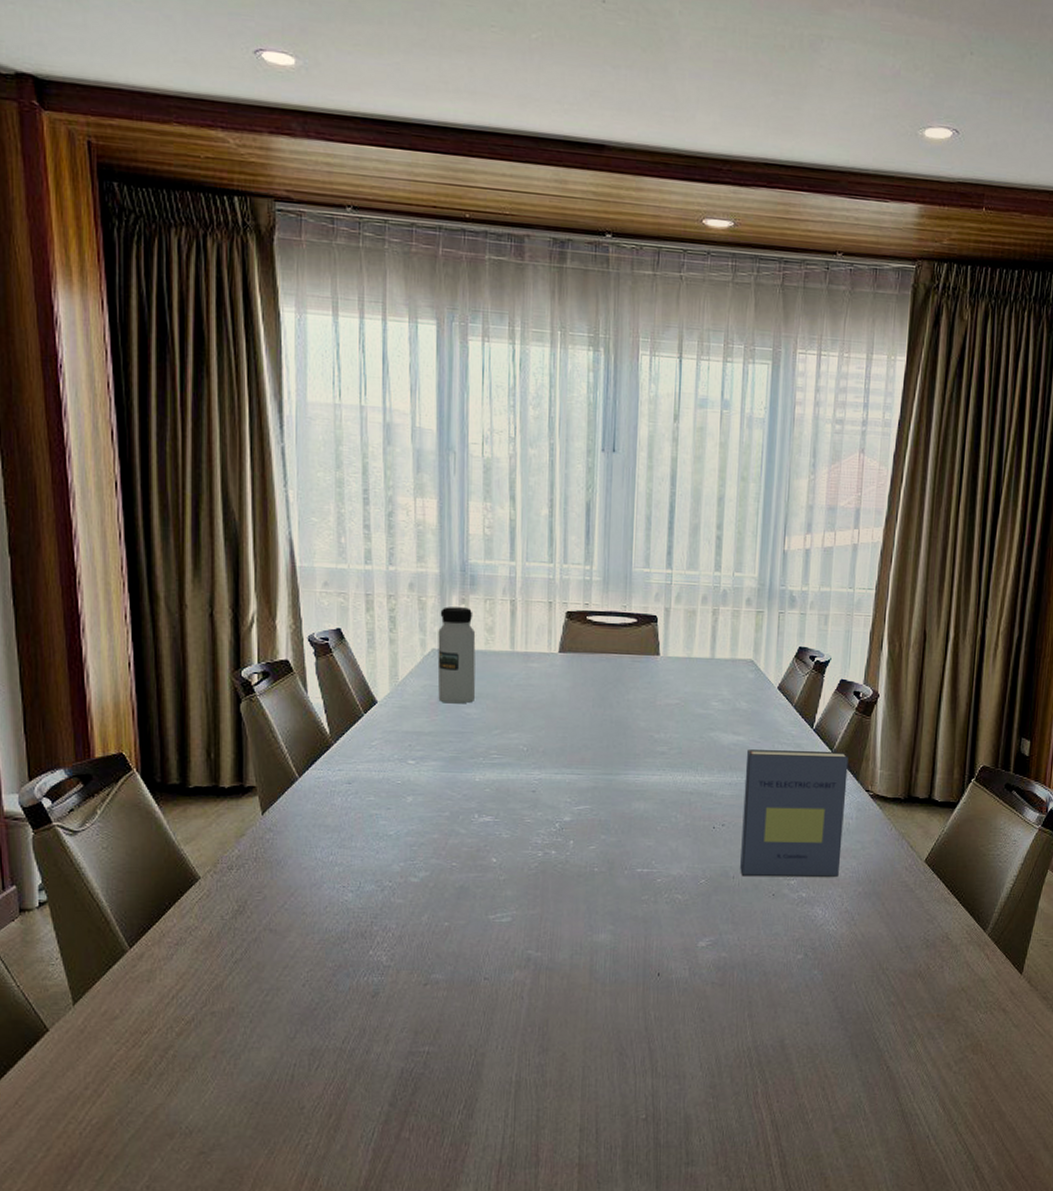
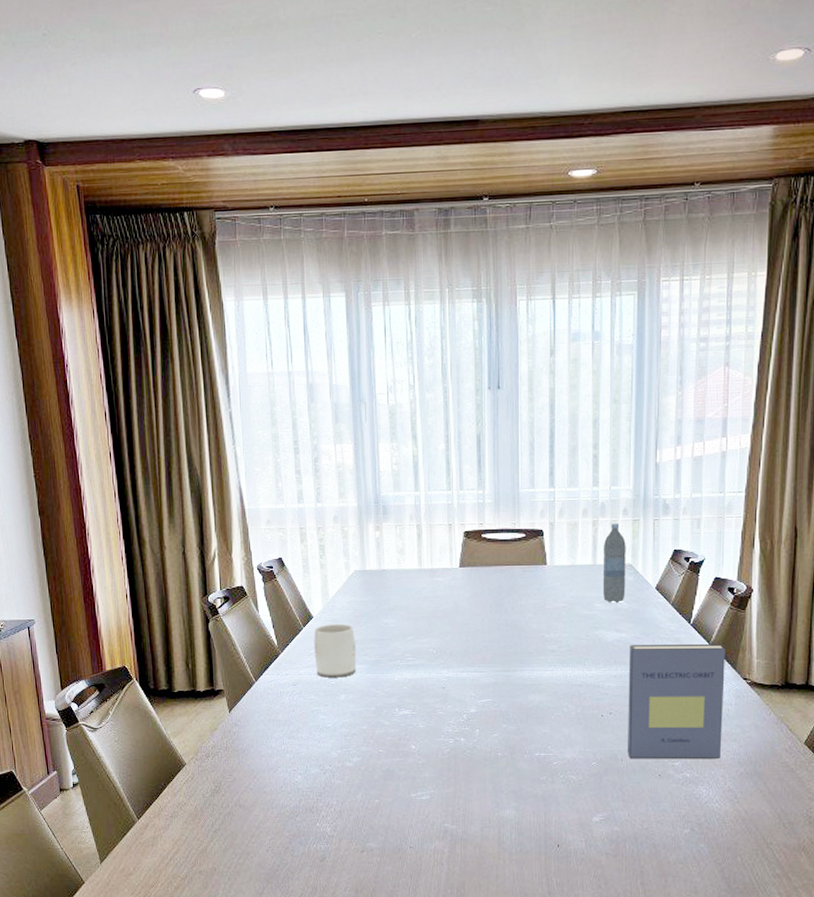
mug: none [376,712,430,776] -> present [314,624,357,678]
water bottle: present [437,606,476,704] -> none [359,534,392,616]
water bottle: none [720,614,748,702] -> present [602,524,626,603]

